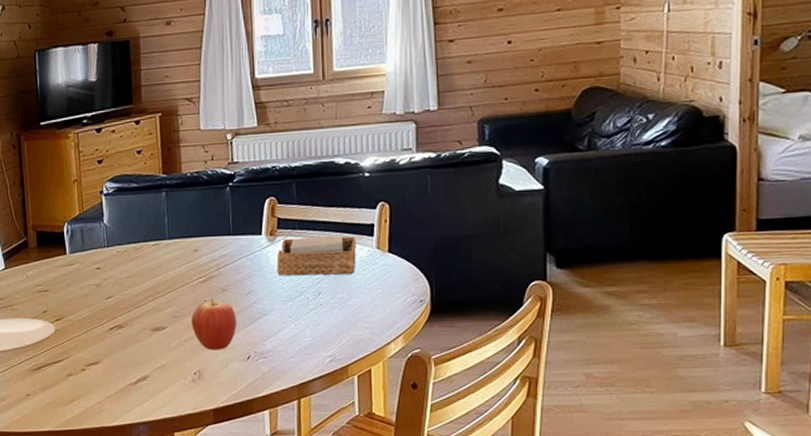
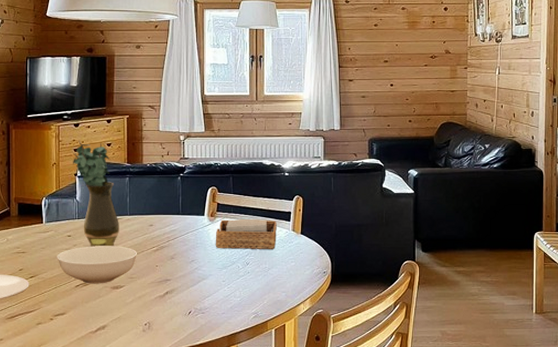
bowl: none [85,278,182,326] -> present [57,246,138,284]
vase: none [97,150,158,280] -> present [73,141,119,247]
fruit: present [191,299,237,350] -> none [145,264,182,306]

